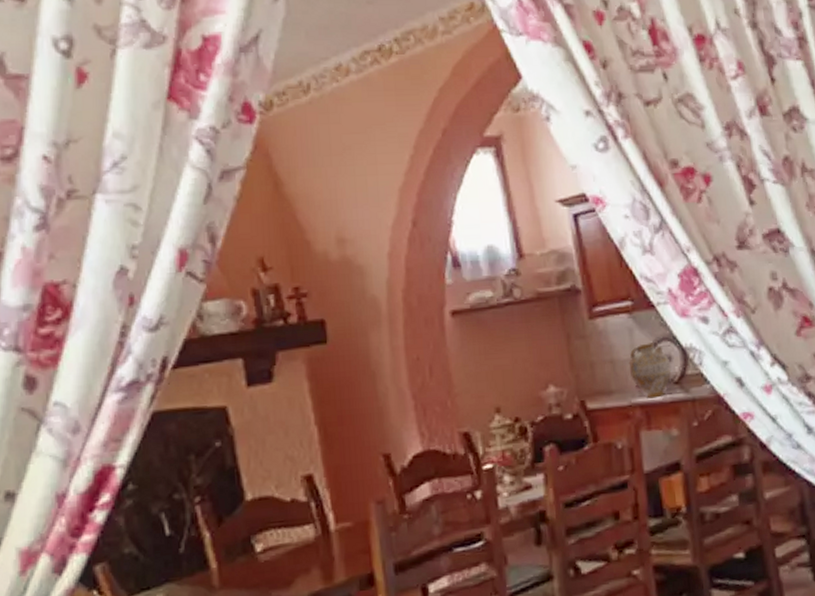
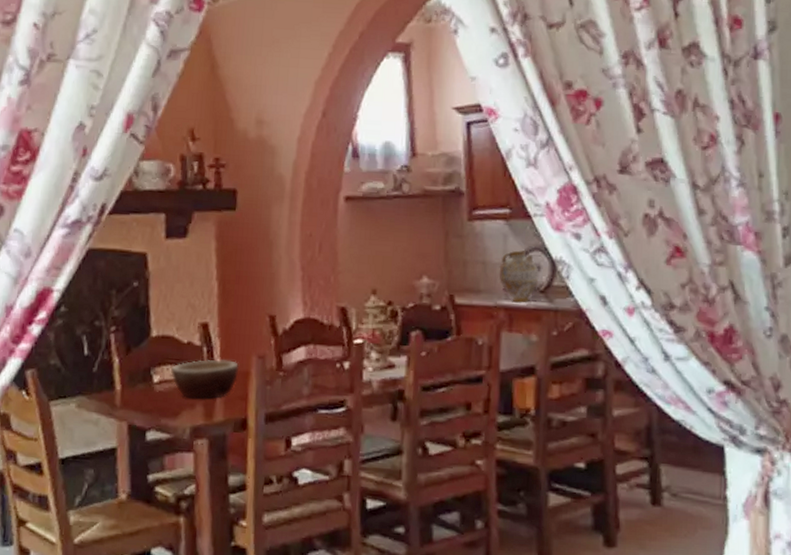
bowl: none [274,512,357,563] -> present [170,359,240,399]

